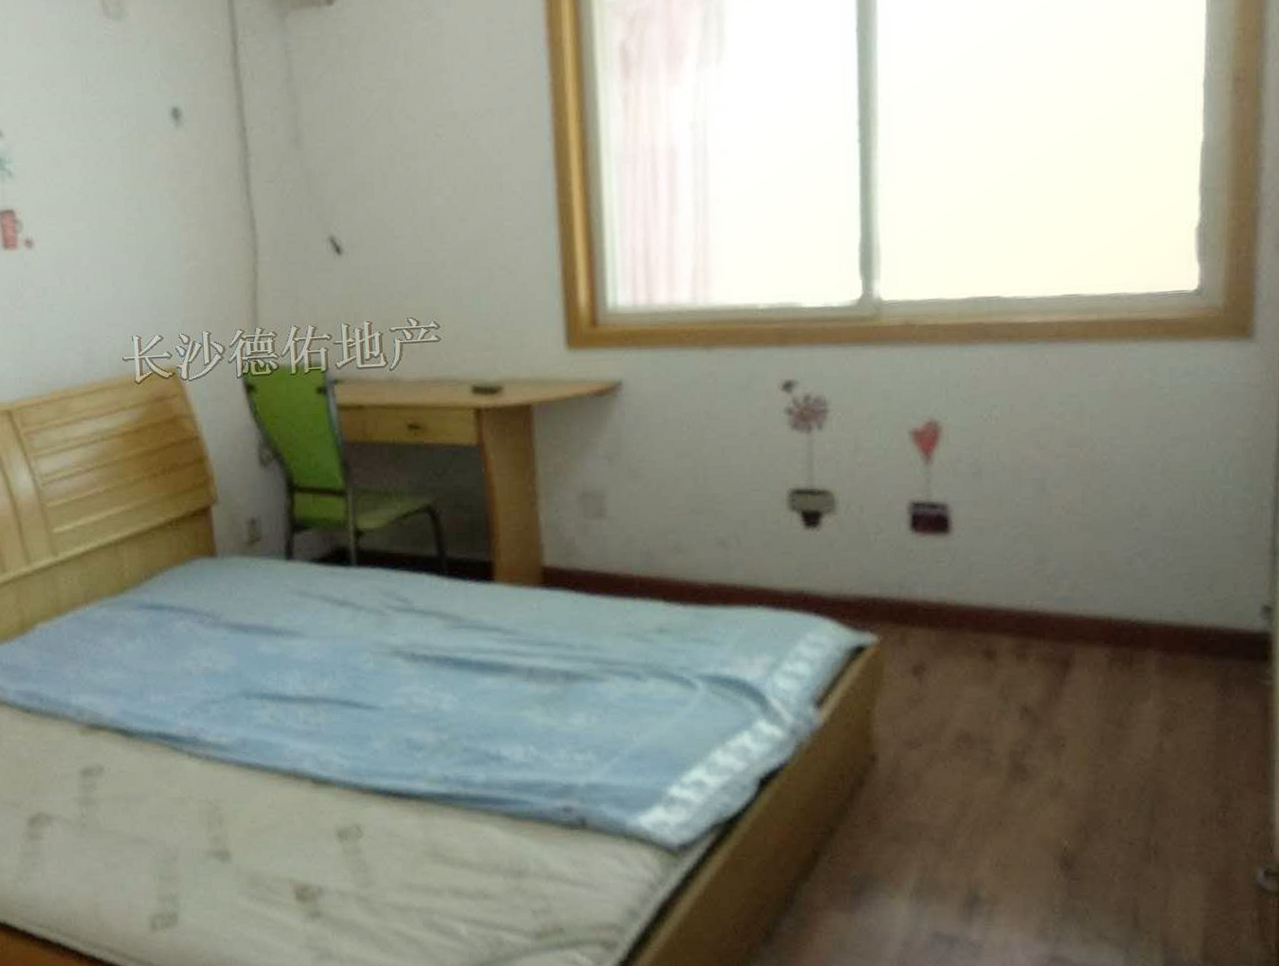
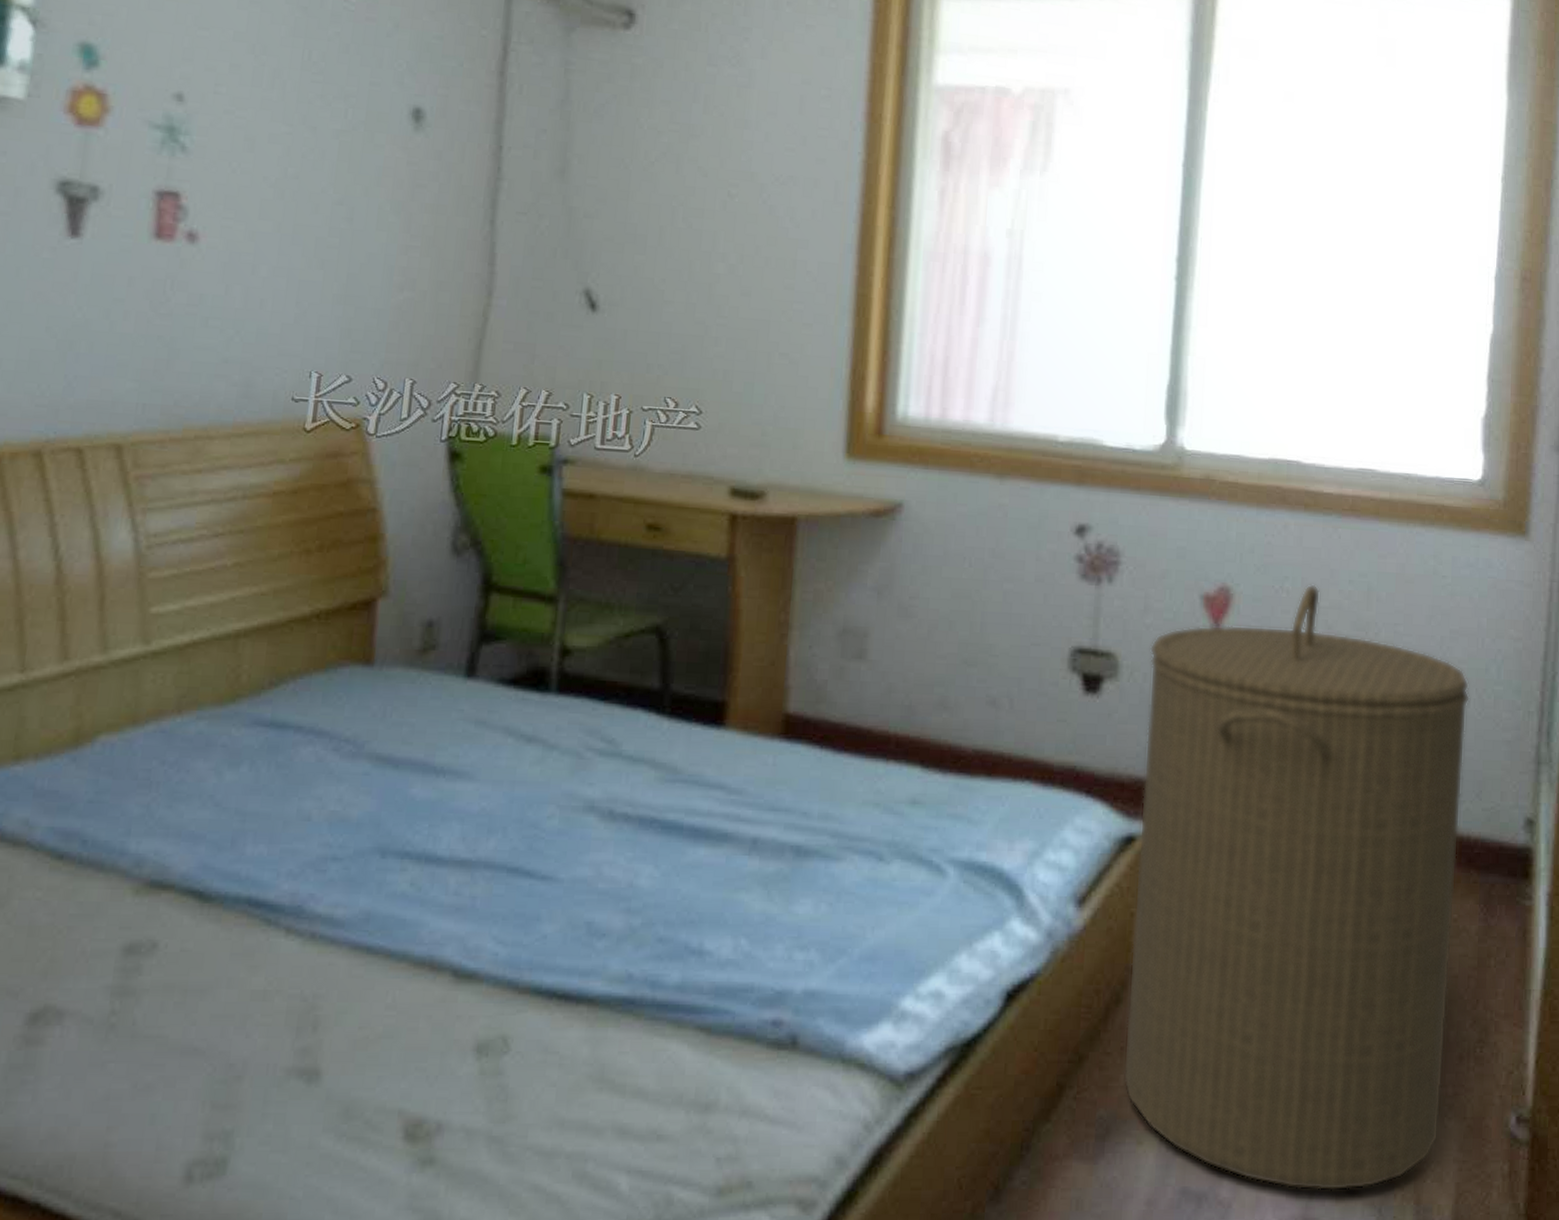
laundry hamper: none [863,409,1196,935] -> present [1123,584,1470,1191]

